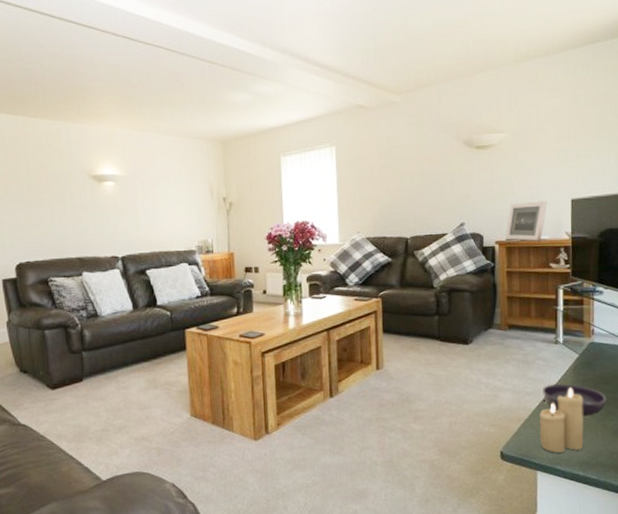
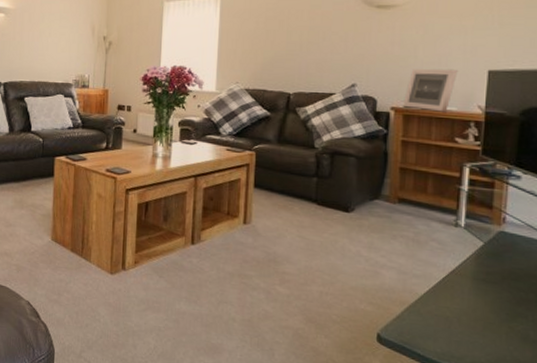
candle: present [539,387,584,453] -> none [426,277,485,350]
bowl: present [542,383,607,418] -> none [434,270,516,315]

